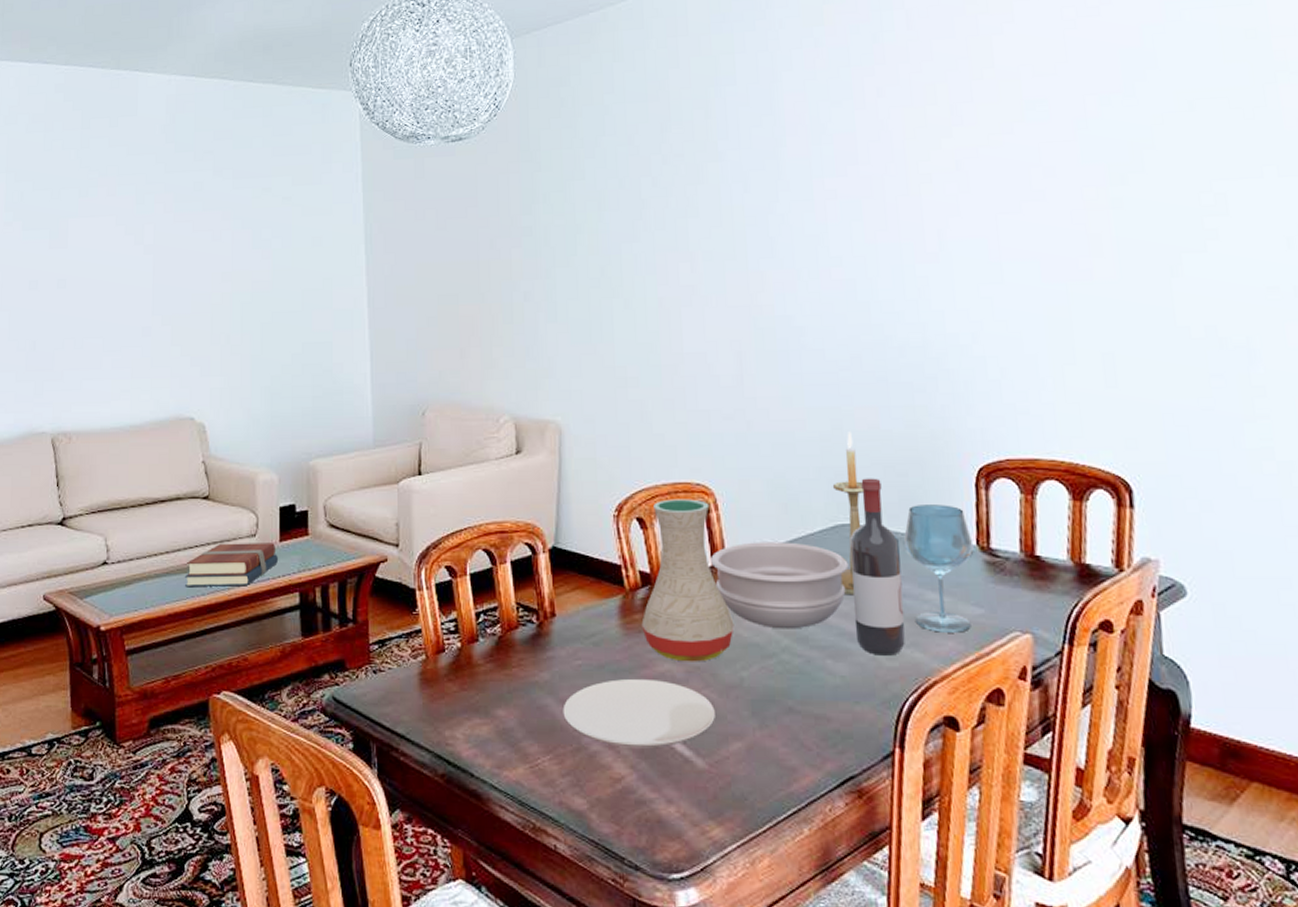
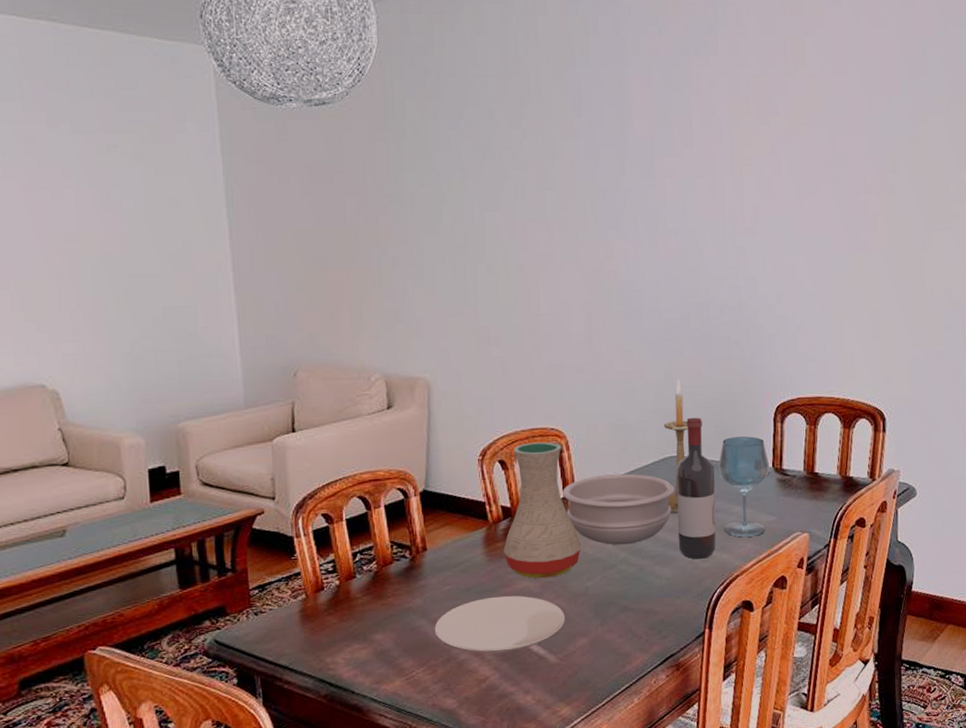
books: present [184,543,278,588] -> none [47,504,150,553]

